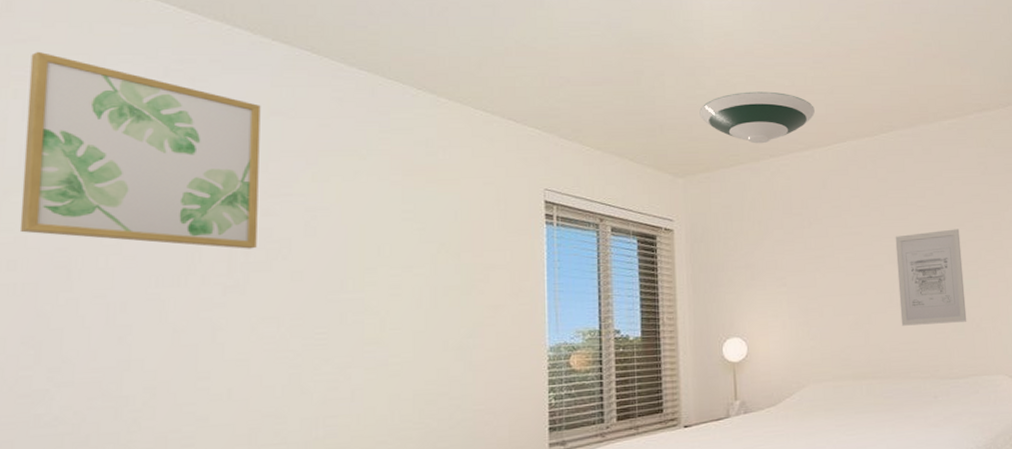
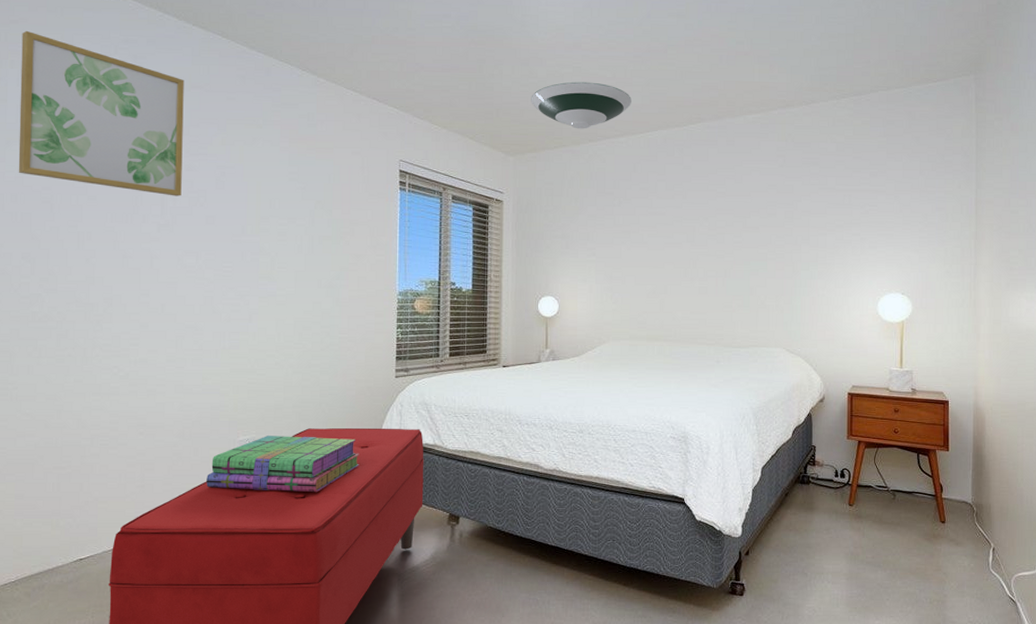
wall art: present [895,229,967,326] -> none [693,215,754,299]

